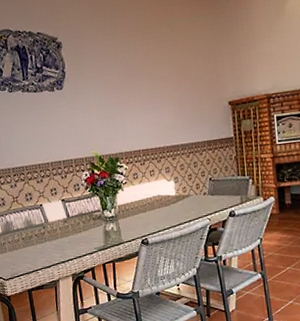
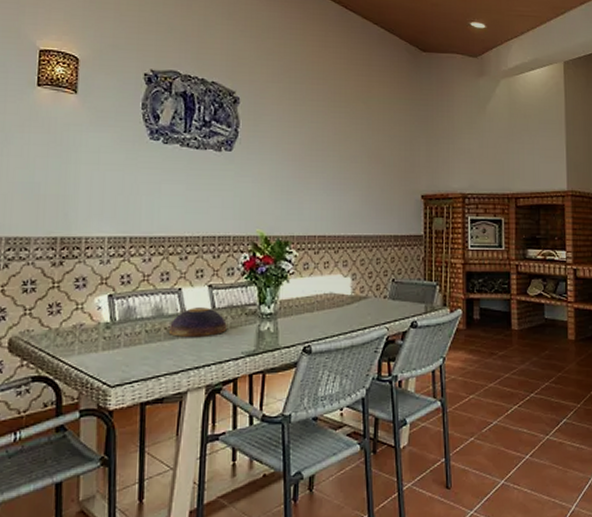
decorative bowl: none [38,217,81,241] -> present [168,308,227,337]

